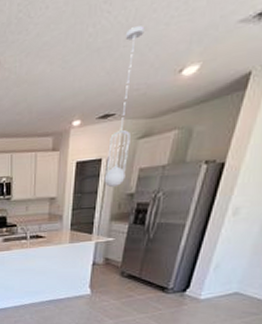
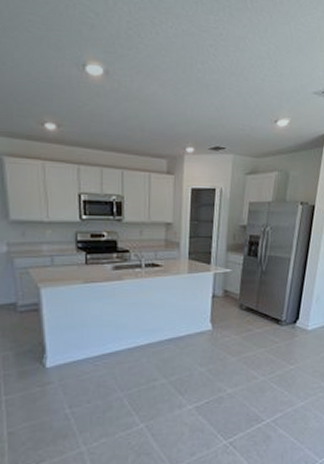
pendant light: present [104,25,145,188] -> none [219,74,245,218]

